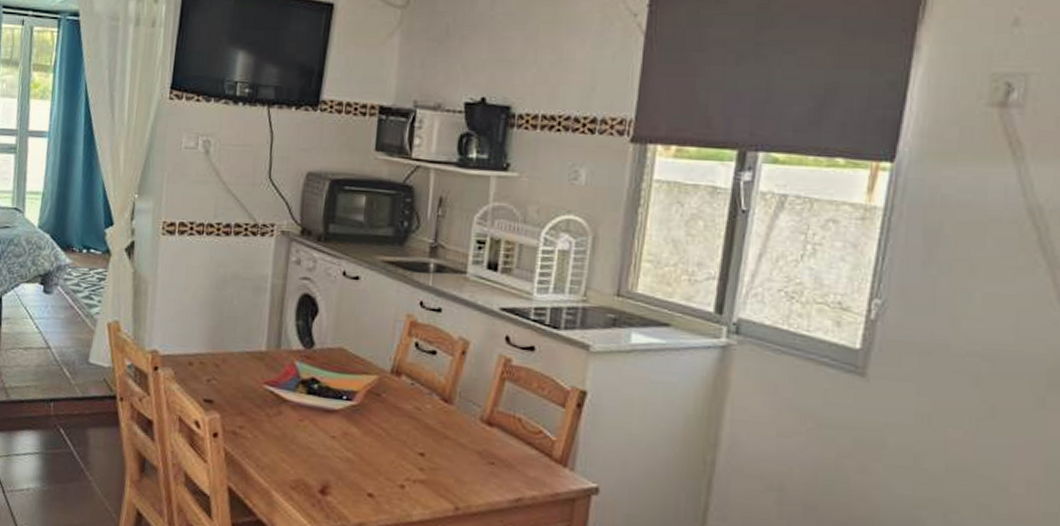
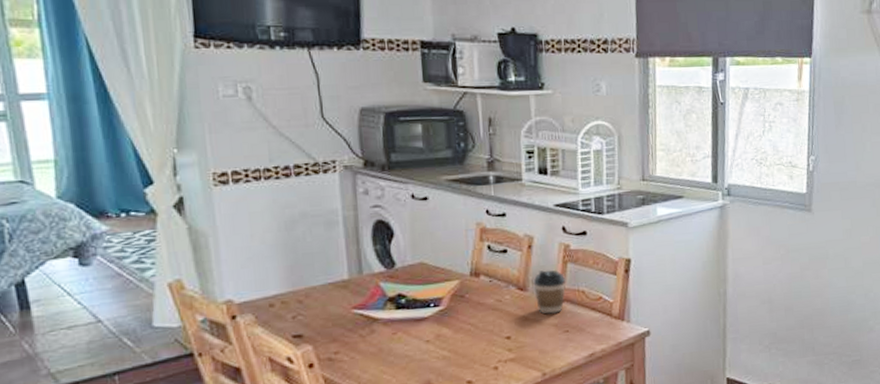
coffee cup: none [460,383,501,439] -> present [533,269,566,314]

